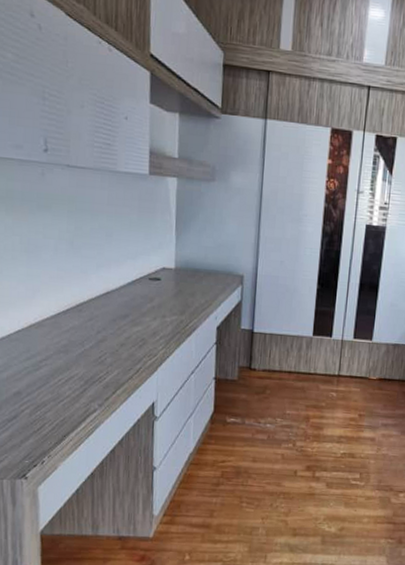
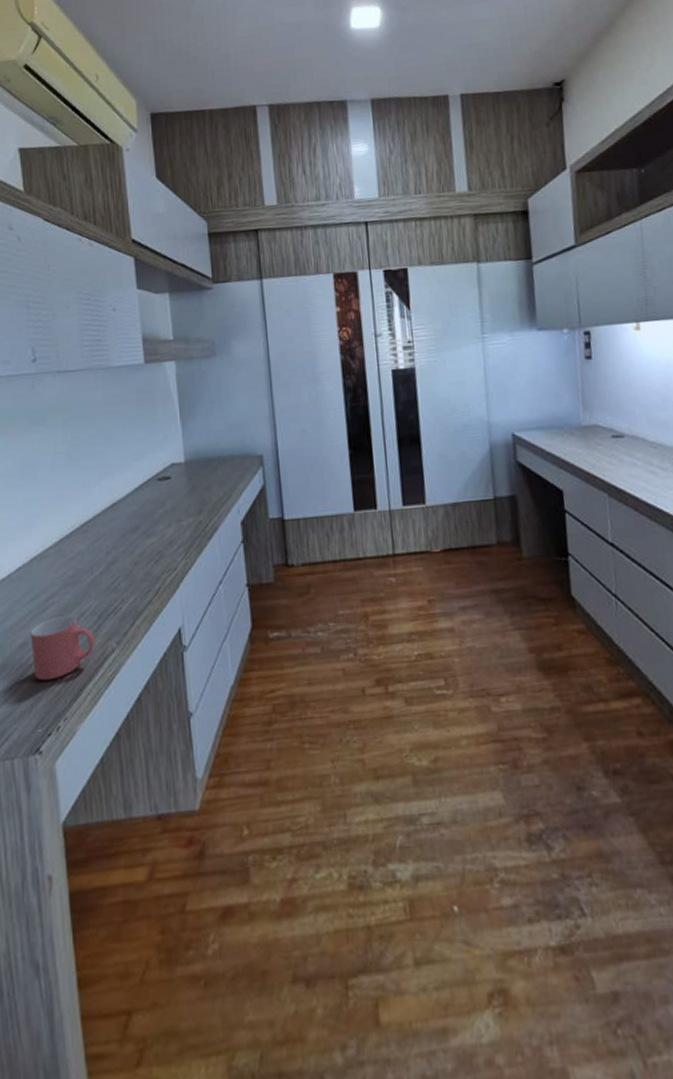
mug: none [24,376,80,425] -> present [30,615,95,681]

